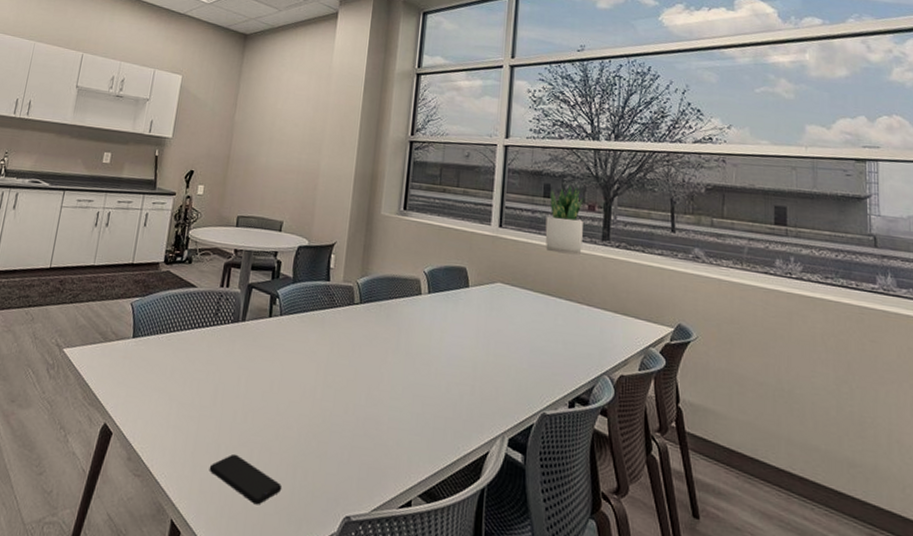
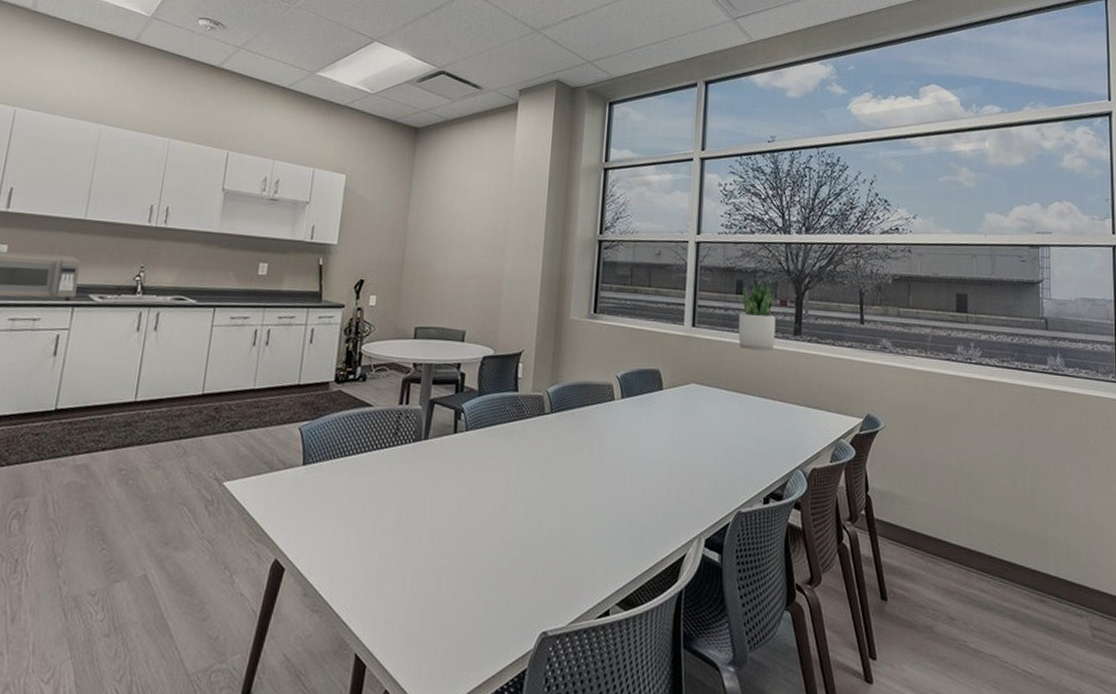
smartphone: present [209,453,282,505] -> none [394,579,475,630]

